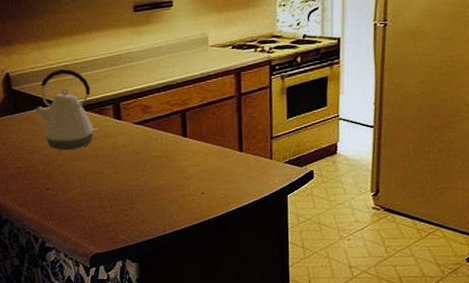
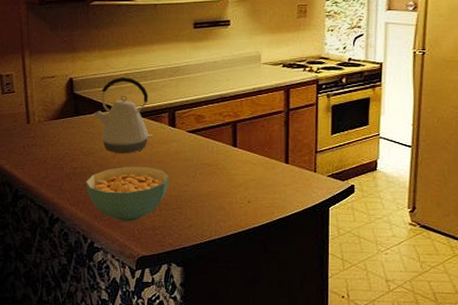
cereal bowl: none [31,162,118,220] -> present [85,166,169,222]

